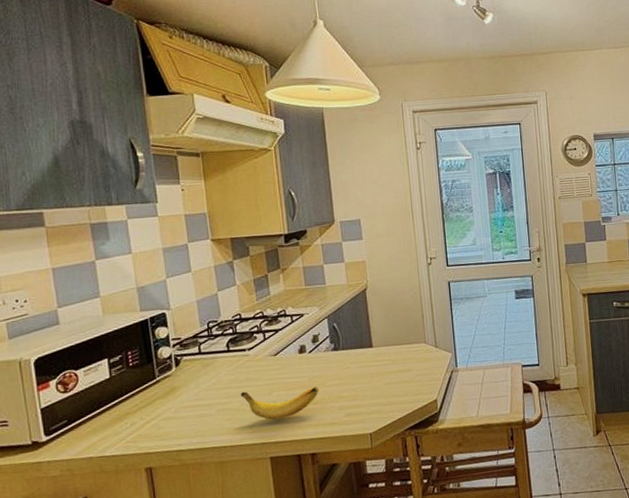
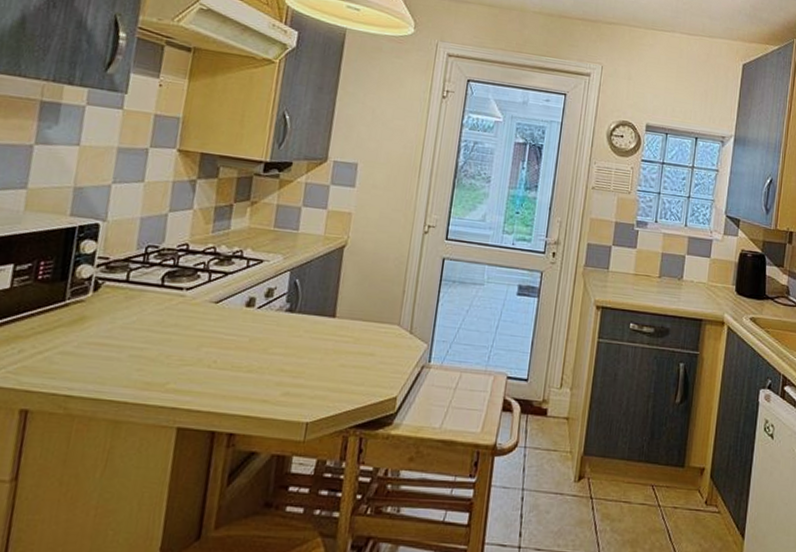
banana: present [240,386,319,420] -> none [161,339,259,383]

